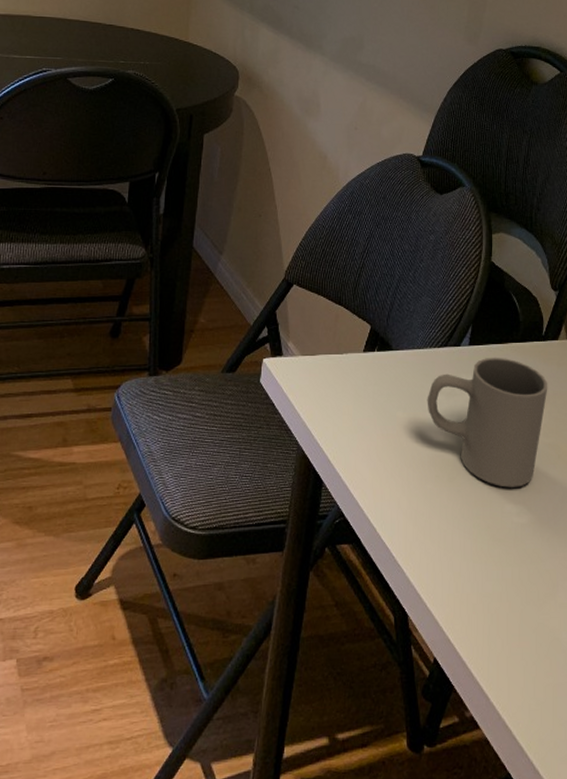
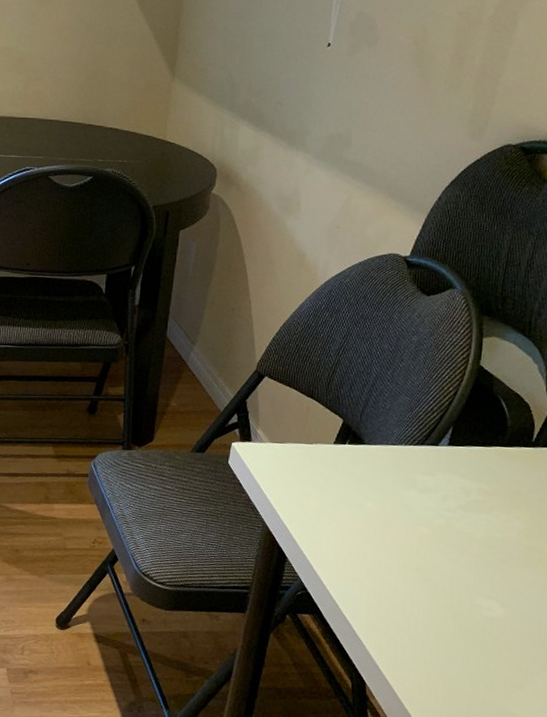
mug: present [427,357,548,488] -> none [398,458,534,584]

